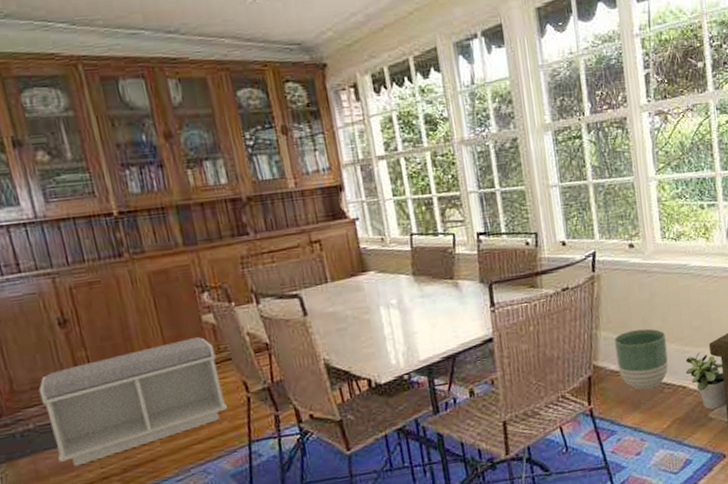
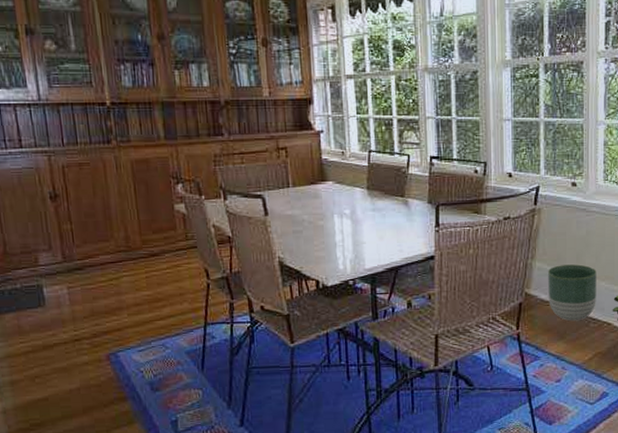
bench: present [38,337,227,467] -> none [28,224,189,327]

